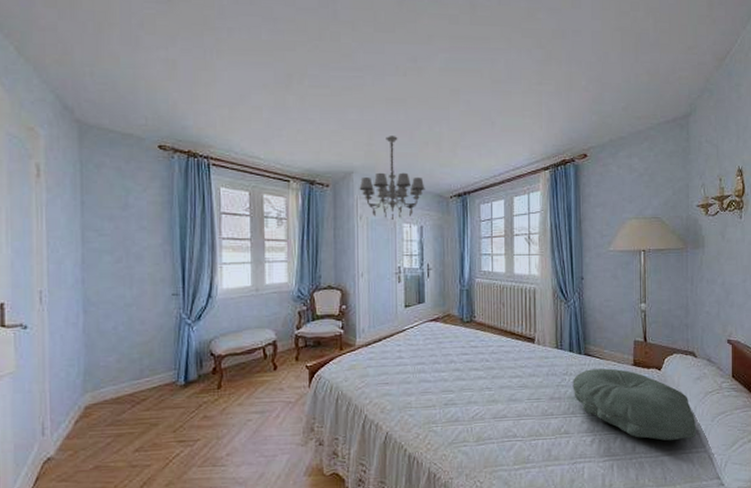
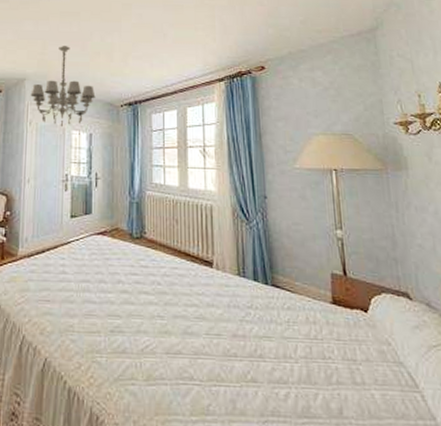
pillow: present [572,368,697,441] -> none [259,304,422,406]

